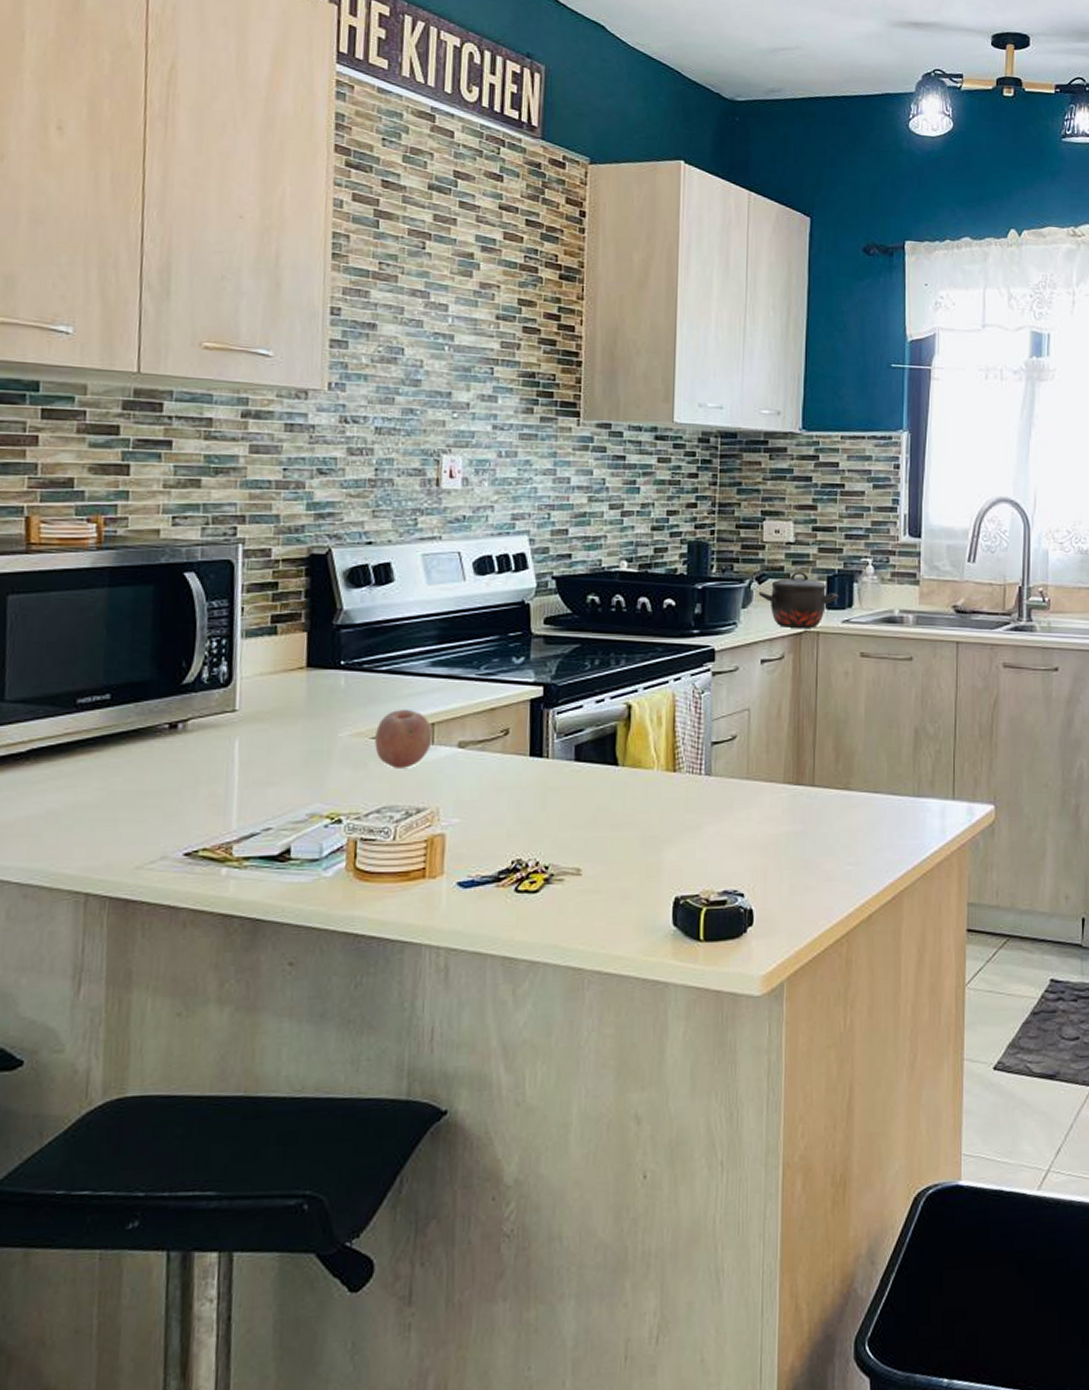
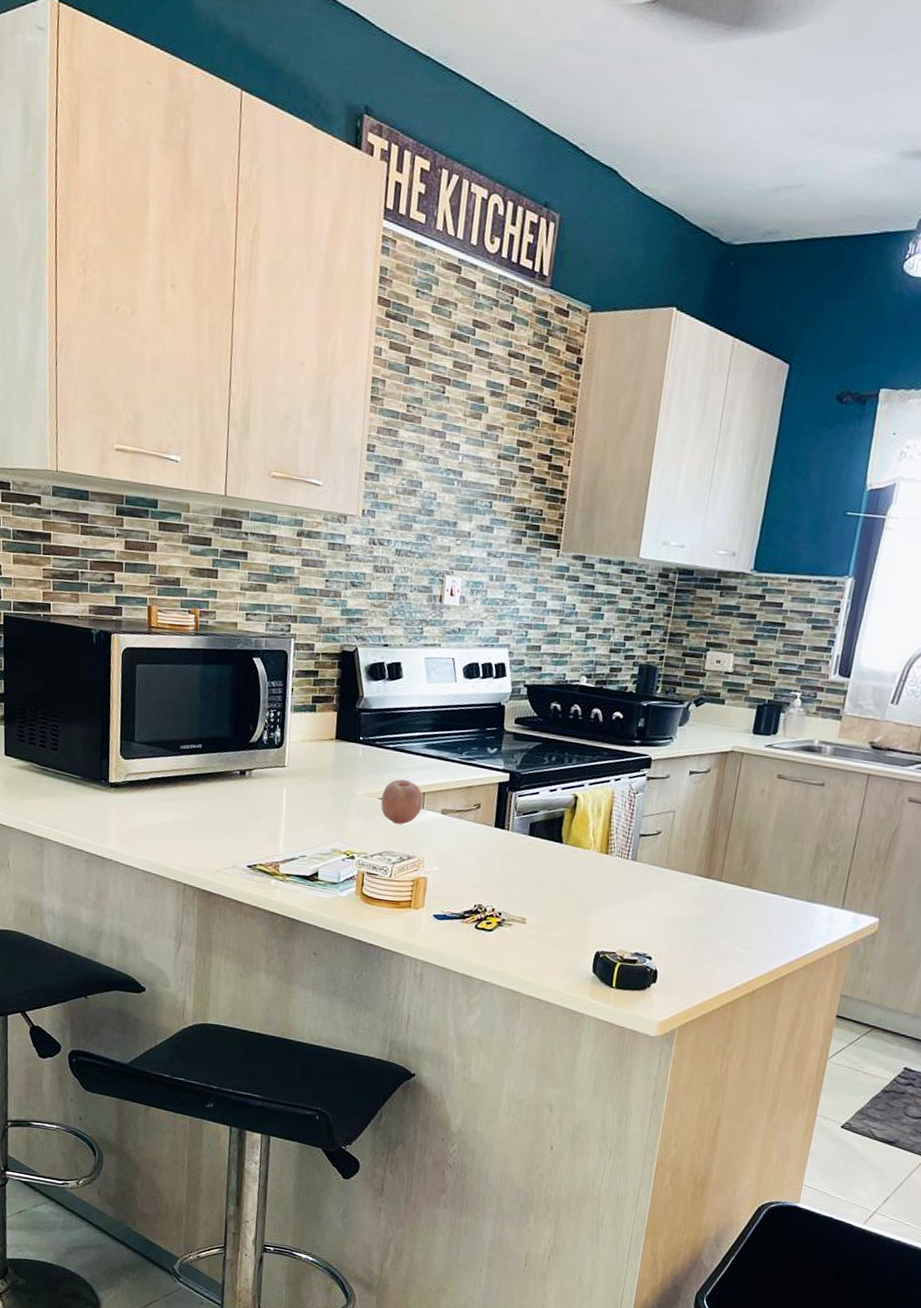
cooking pot: present [758,572,839,628] -> none [694,698,766,749]

